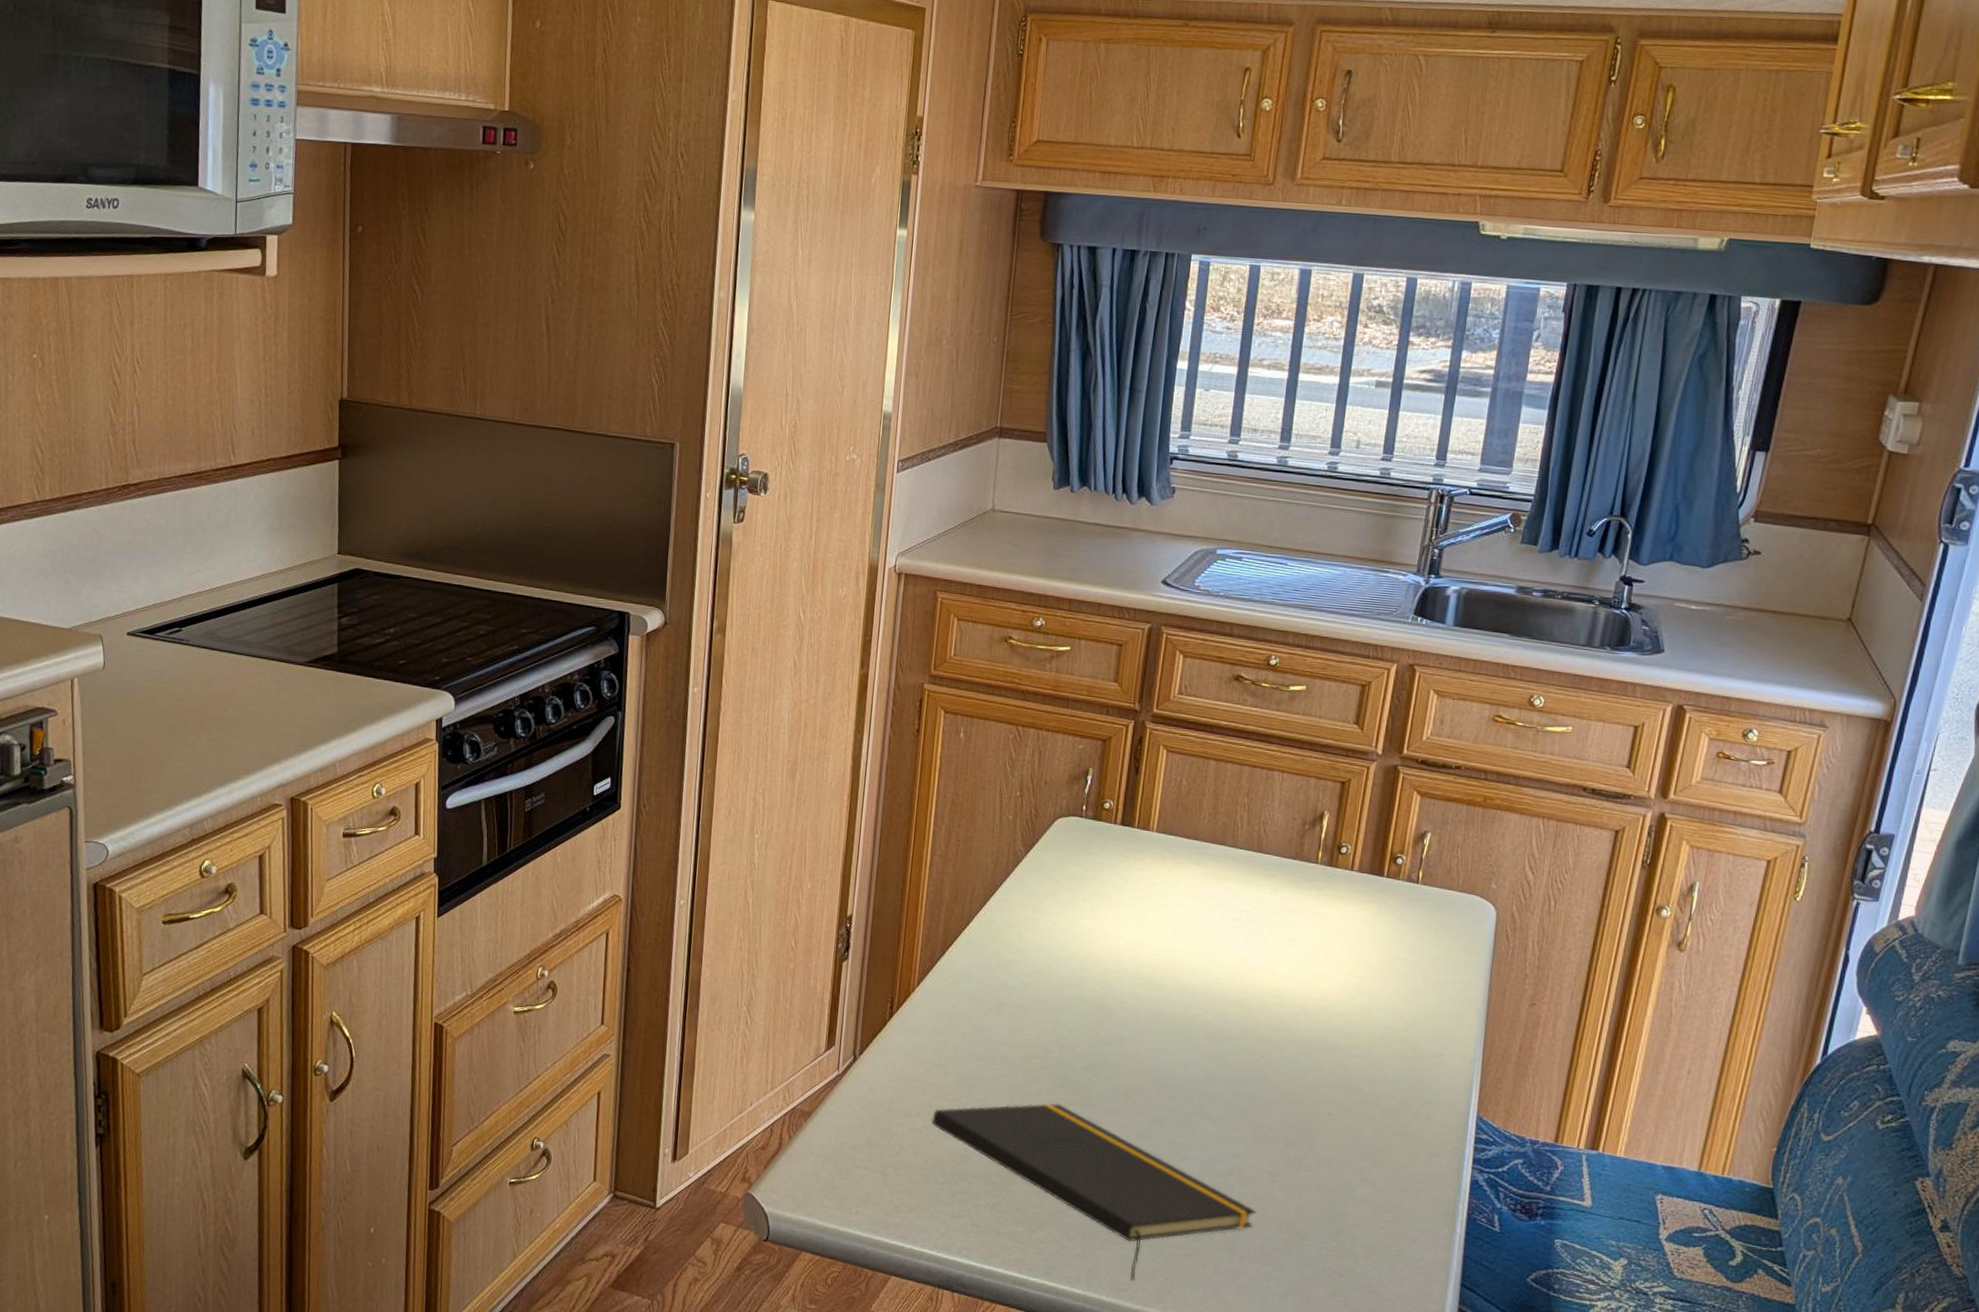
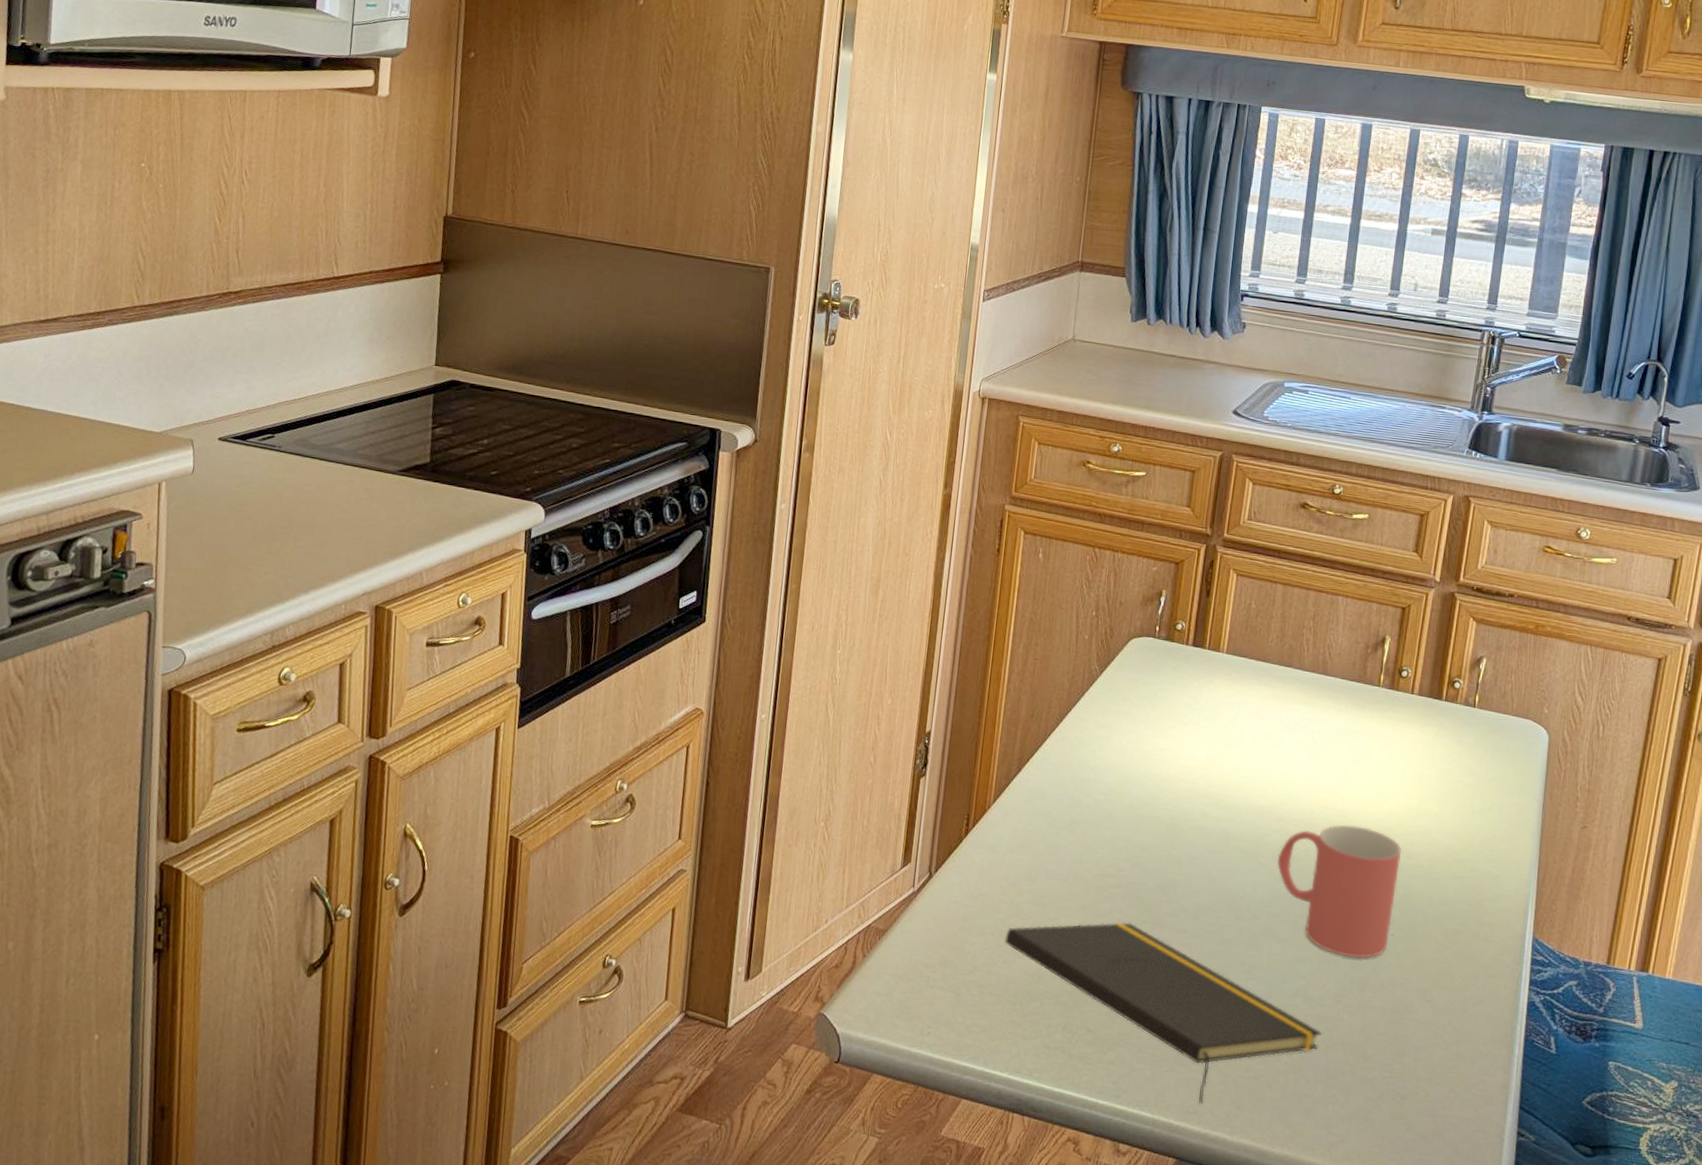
mug: none [1209,1004,1340,1138] -> present [1277,824,1401,959]

